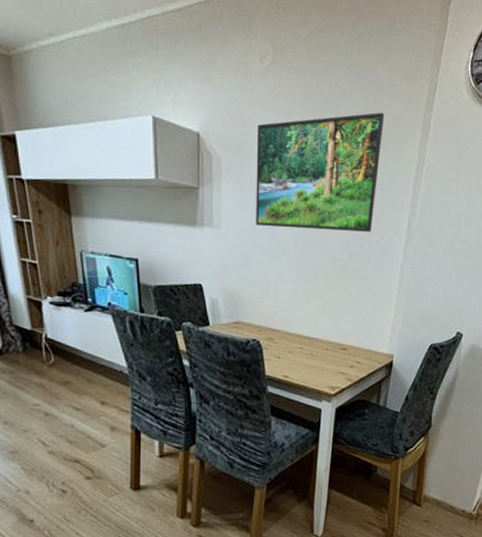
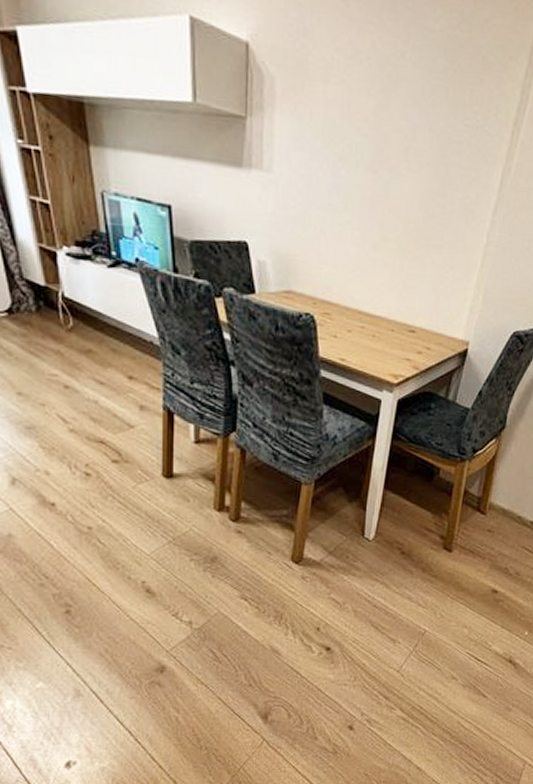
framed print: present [256,112,384,232] -> none [315,27,484,188]

